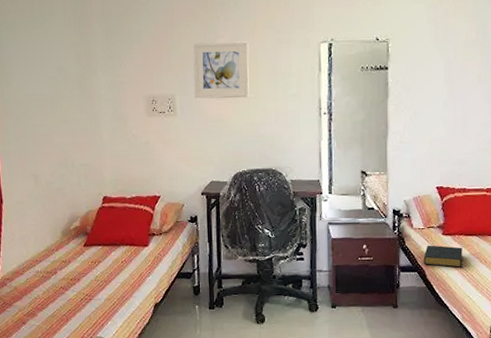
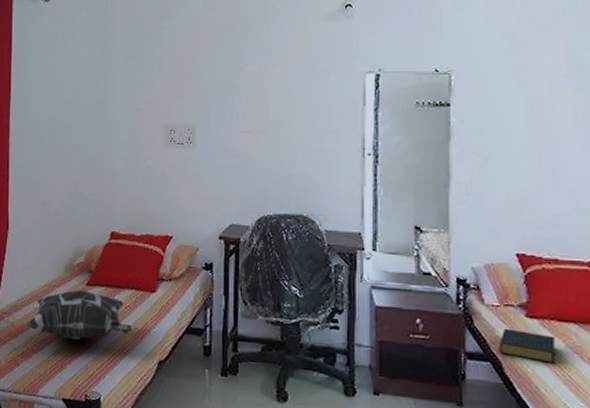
decorative pillow: none [29,251,130,295] -> present [26,290,133,340]
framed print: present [193,41,249,99] -> none [216,70,281,132]

